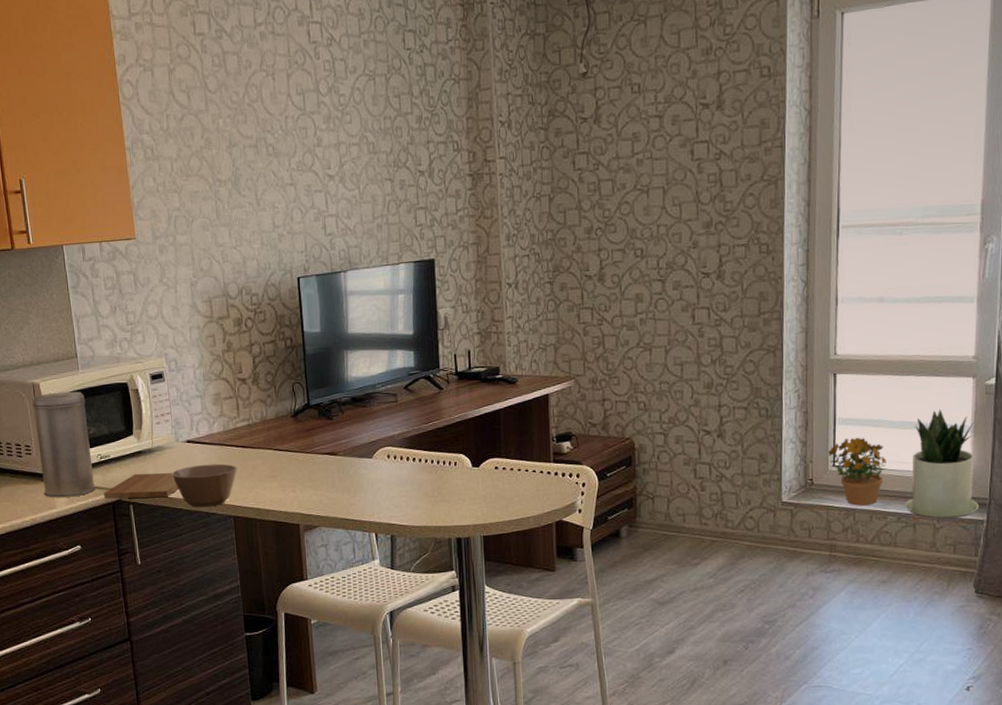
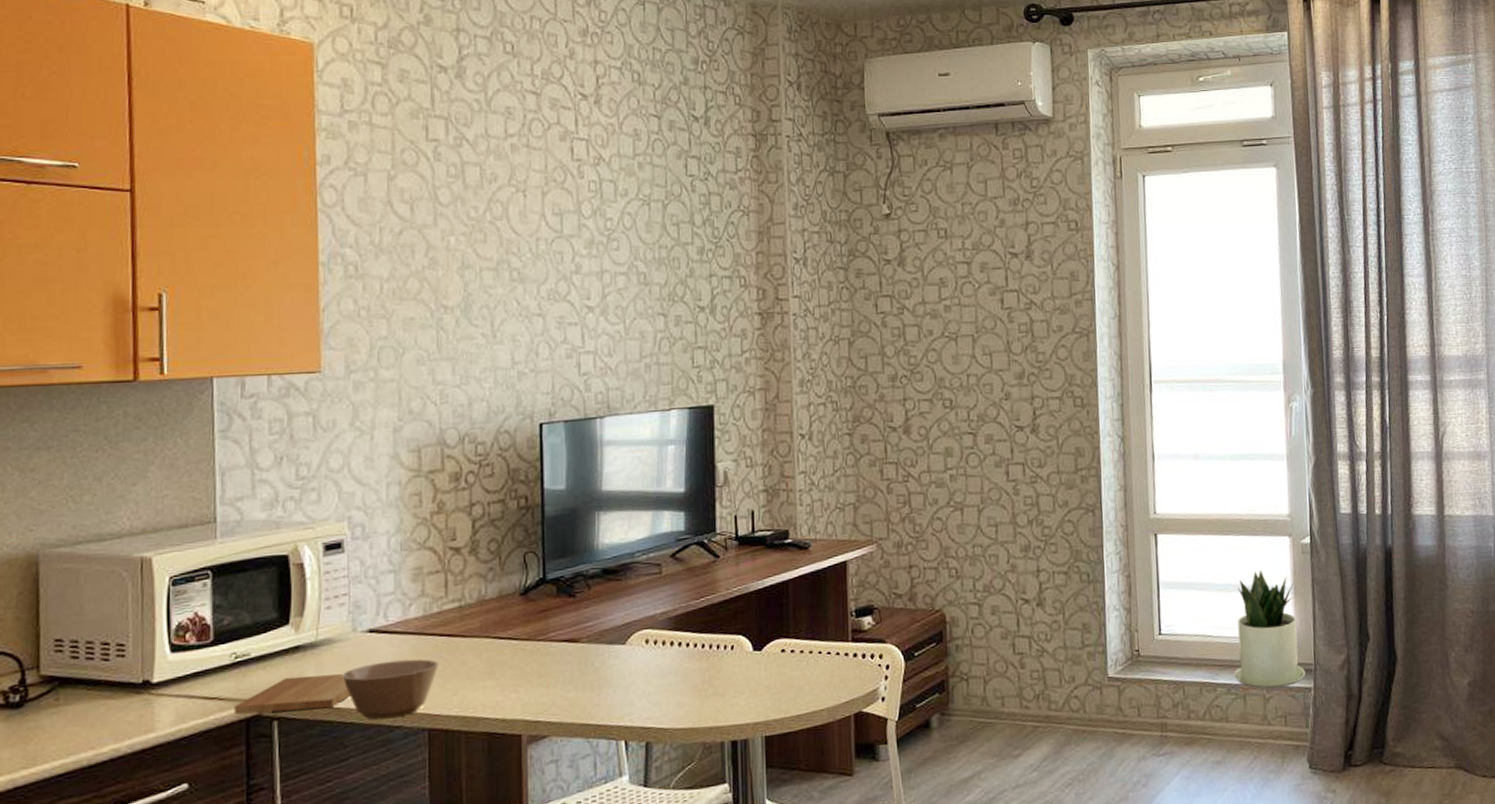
canister: present [32,391,97,498] -> none [137,567,224,718]
flowerpot: present [828,437,886,507] -> none [1153,602,1212,679]

